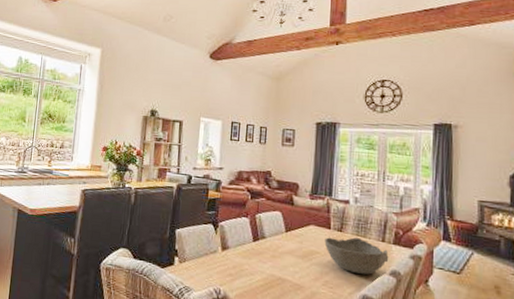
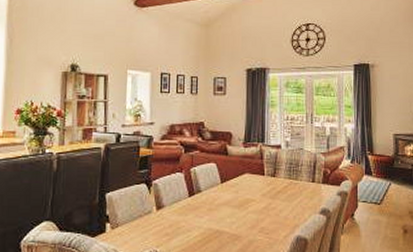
bowl: present [324,237,389,275] -> none [259,181,319,216]

